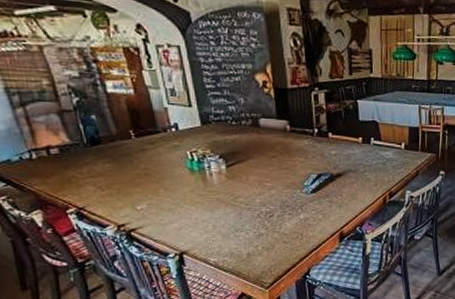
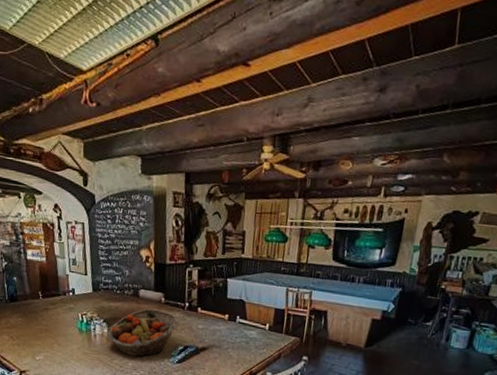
fruit basket: none [226,138,309,192] -> present [107,308,179,357]

